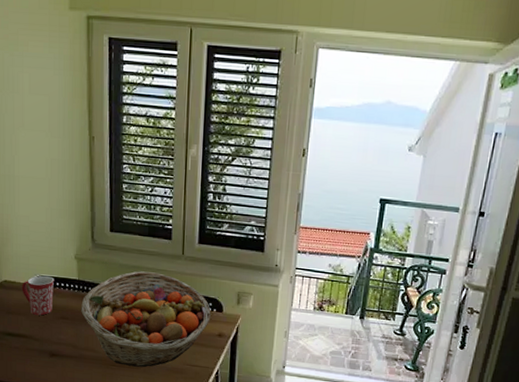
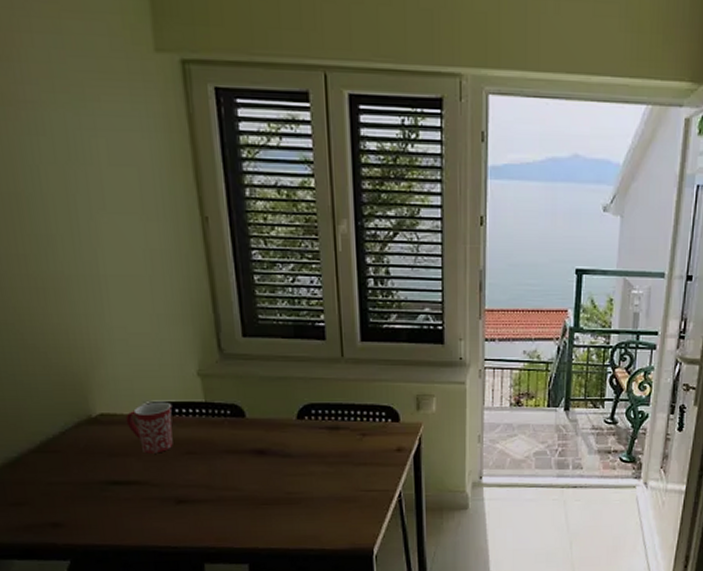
fruit basket: present [81,271,211,368] -> none [212,382,385,502]

